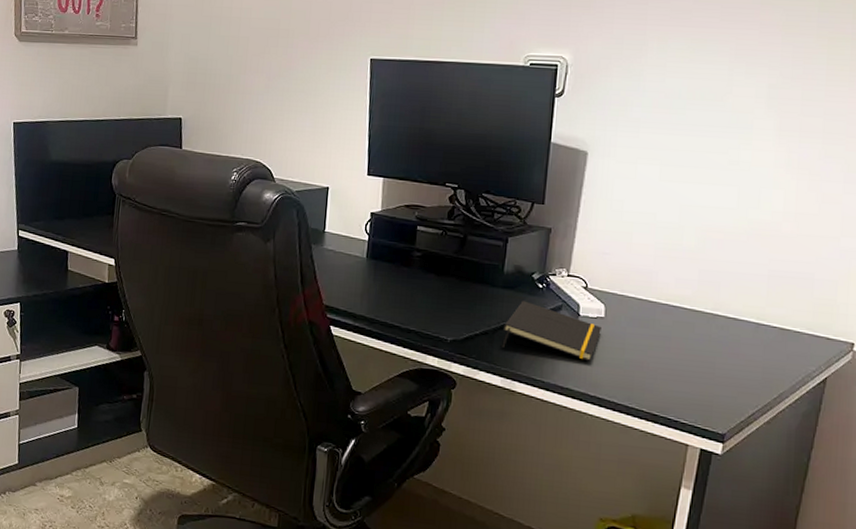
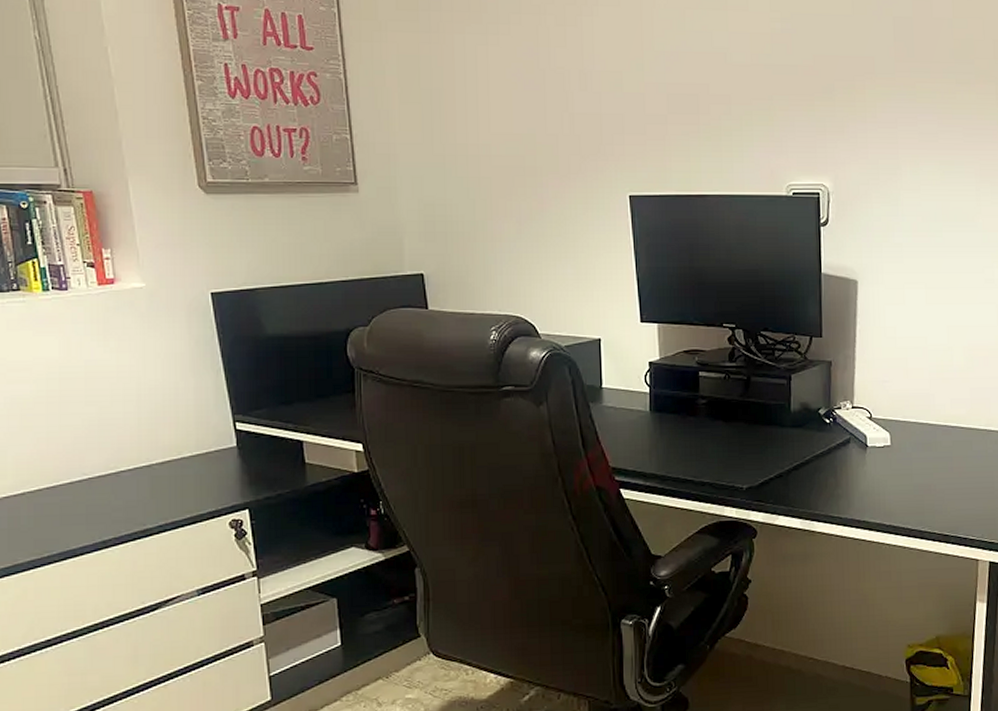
notepad: present [502,300,601,361] -> none [796,438,889,491]

